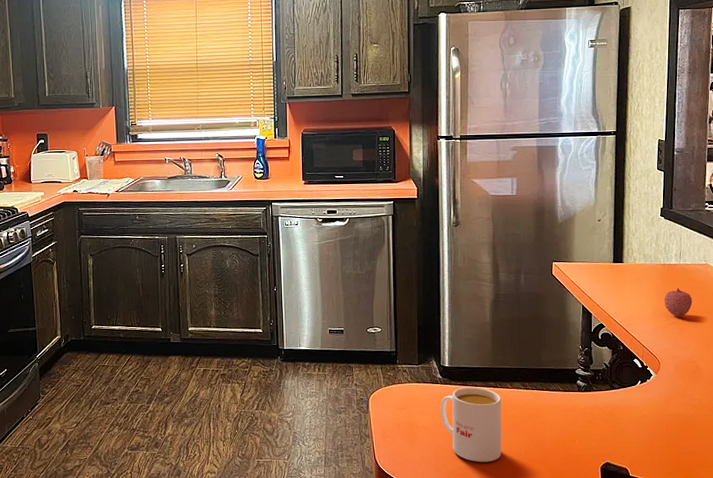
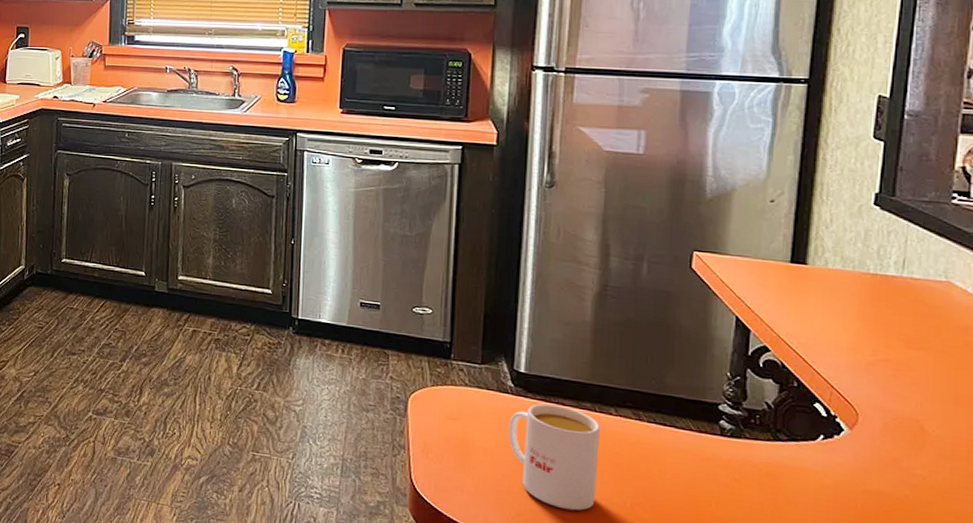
fruit: present [664,287,692,317] -> none [871,310,920,354]

